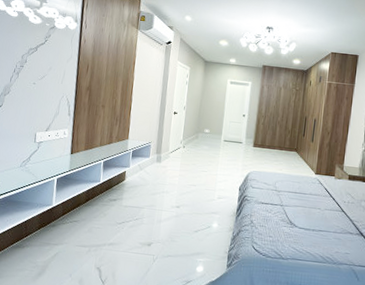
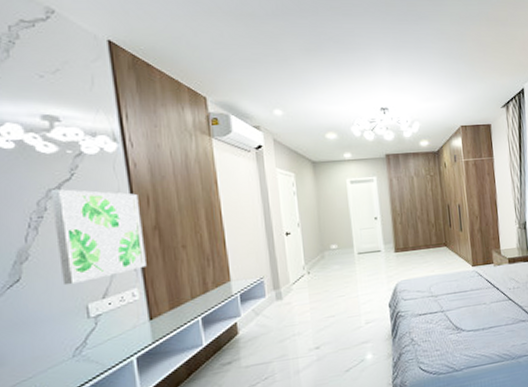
wall art: none [25,49,82,117] -> present [51,189,147,286]

